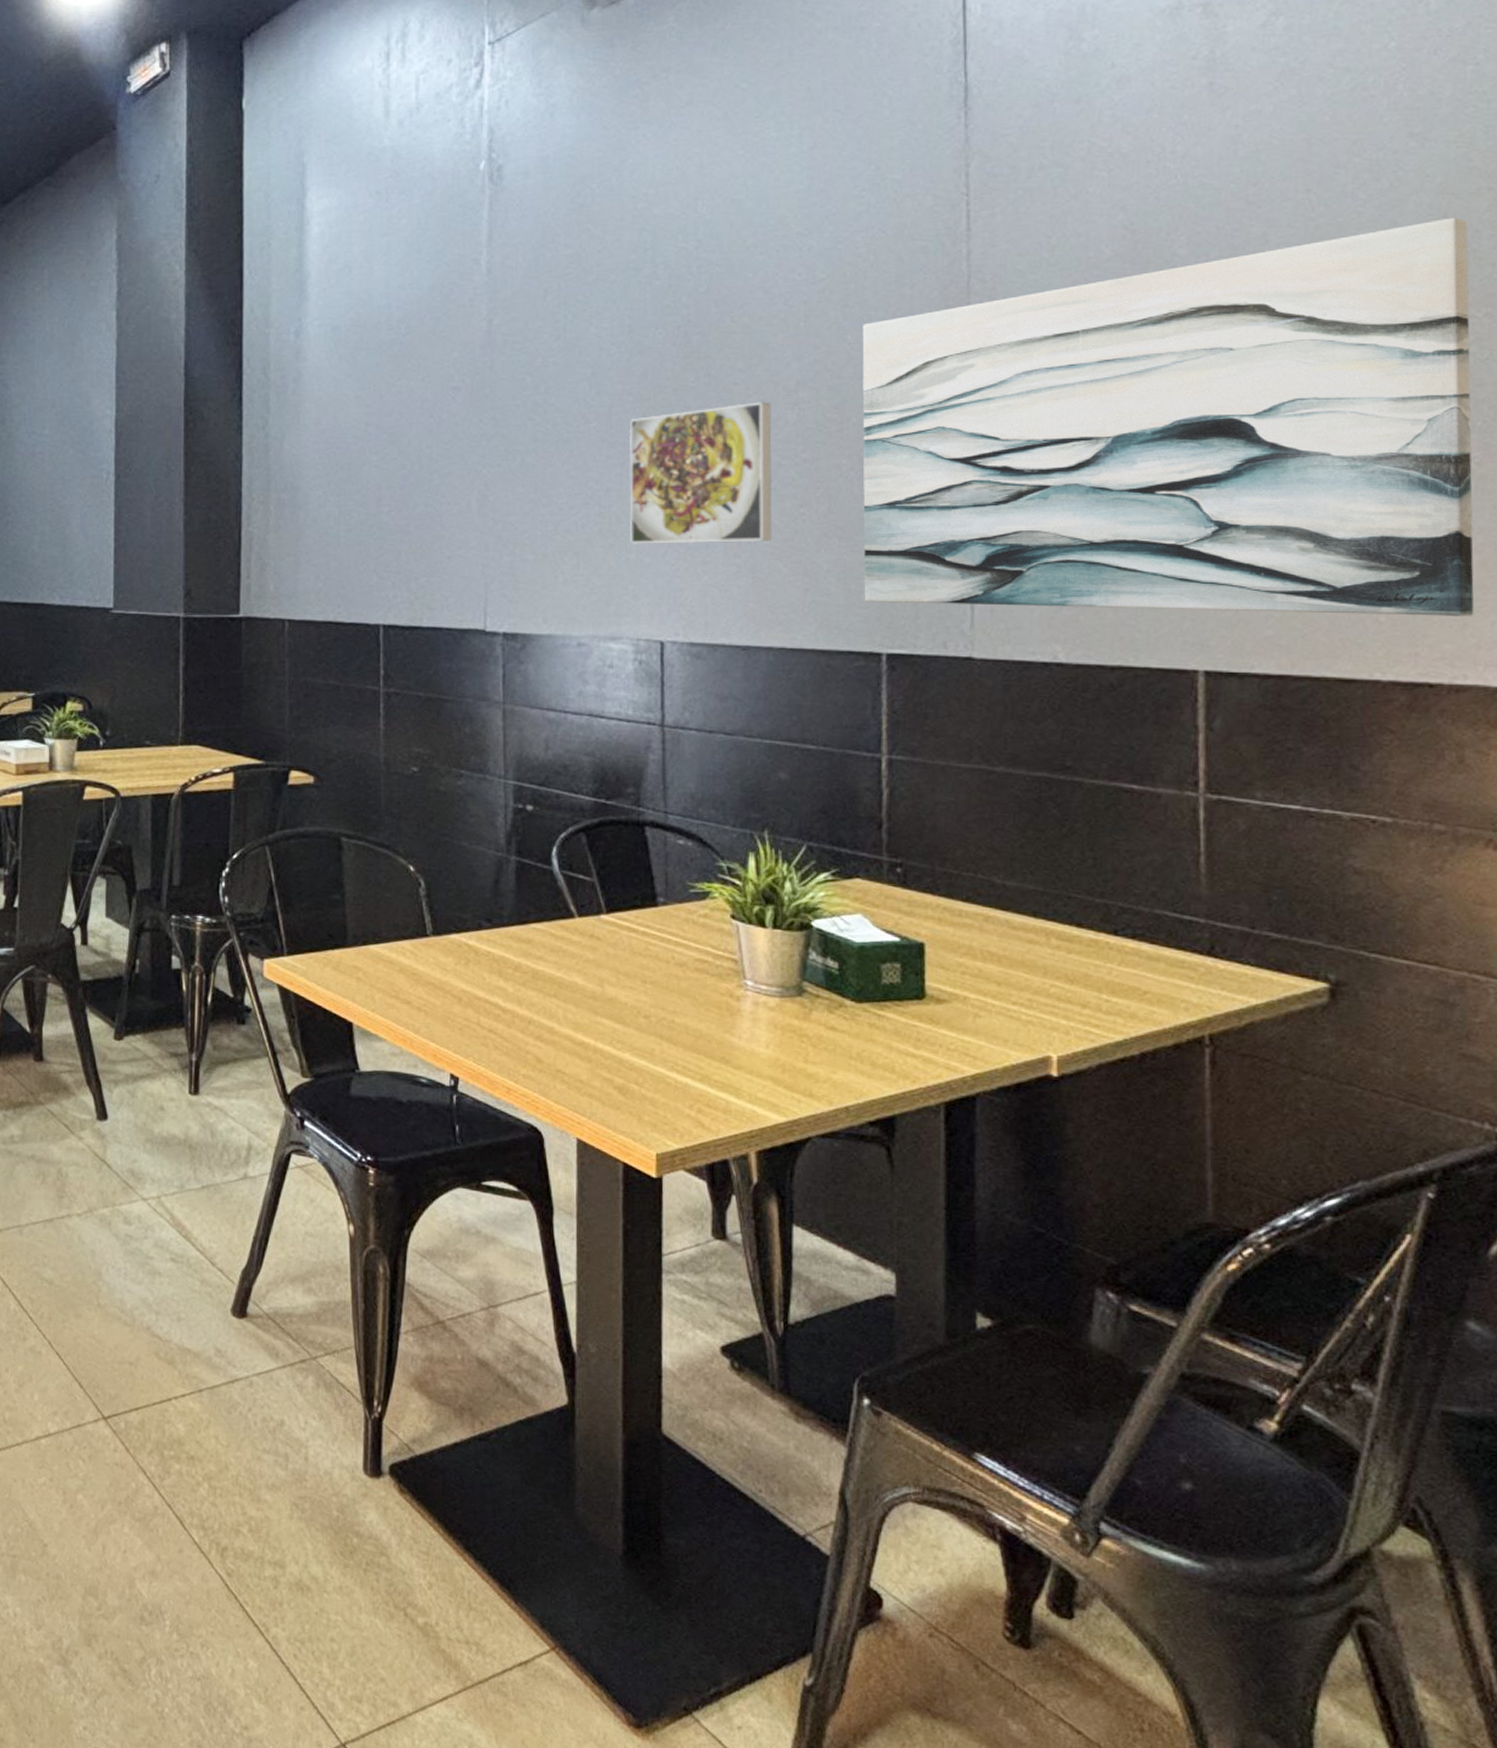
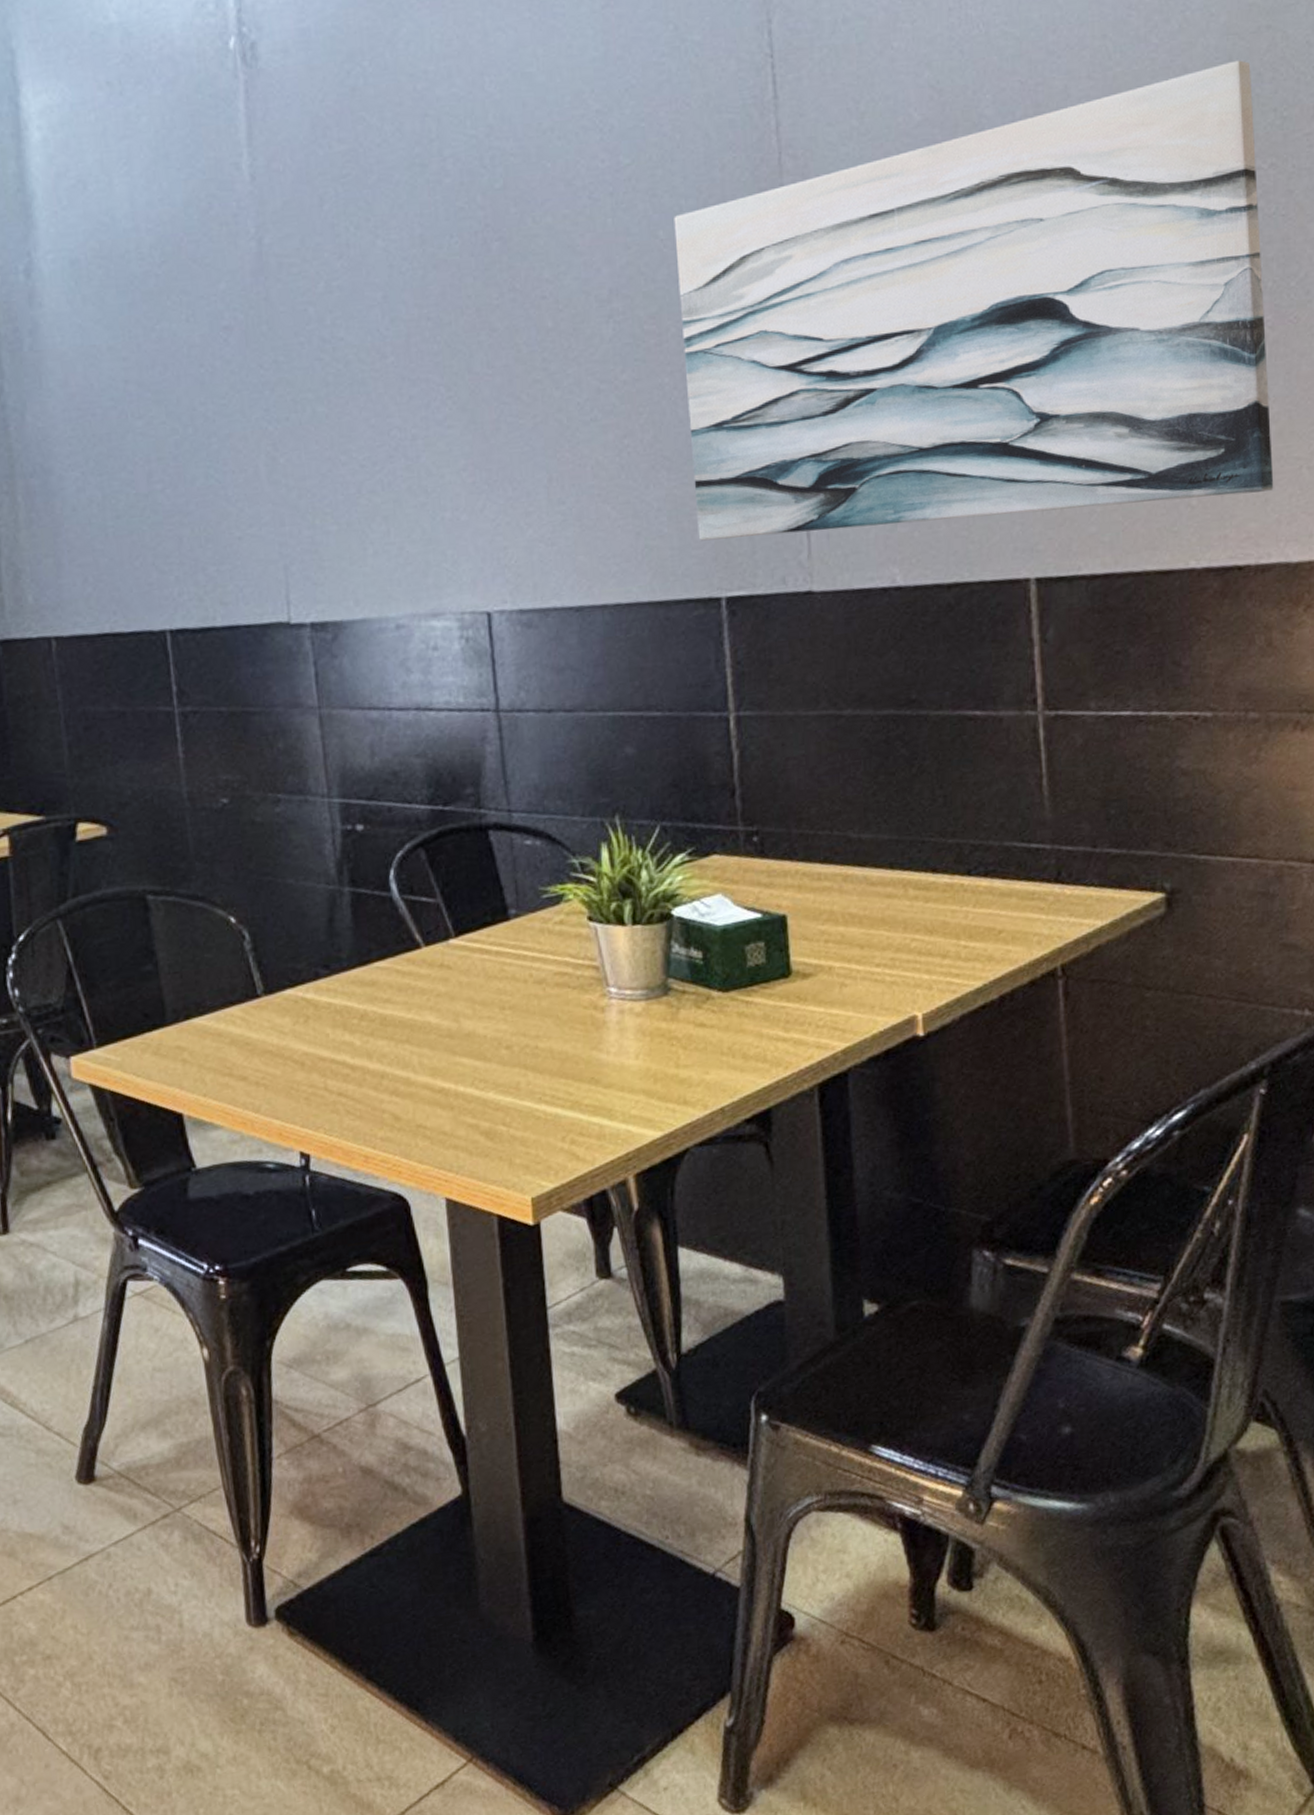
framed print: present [629,402,773,544] -> none [431,316,597,500]

